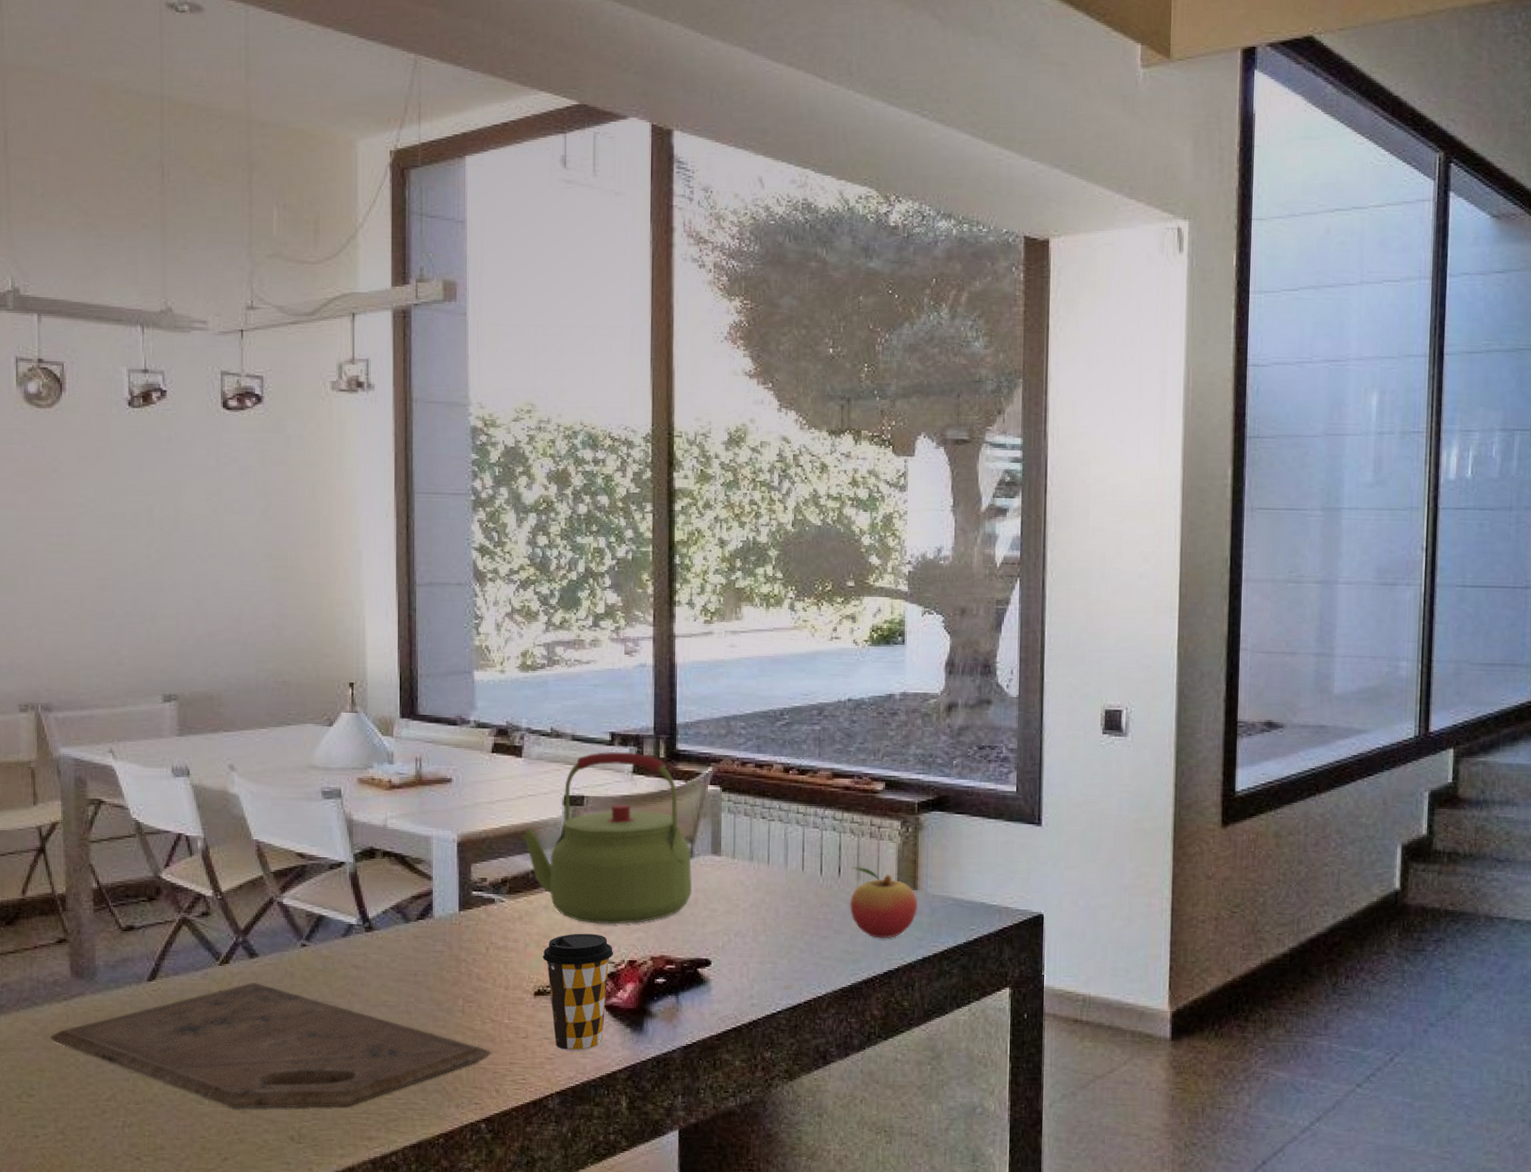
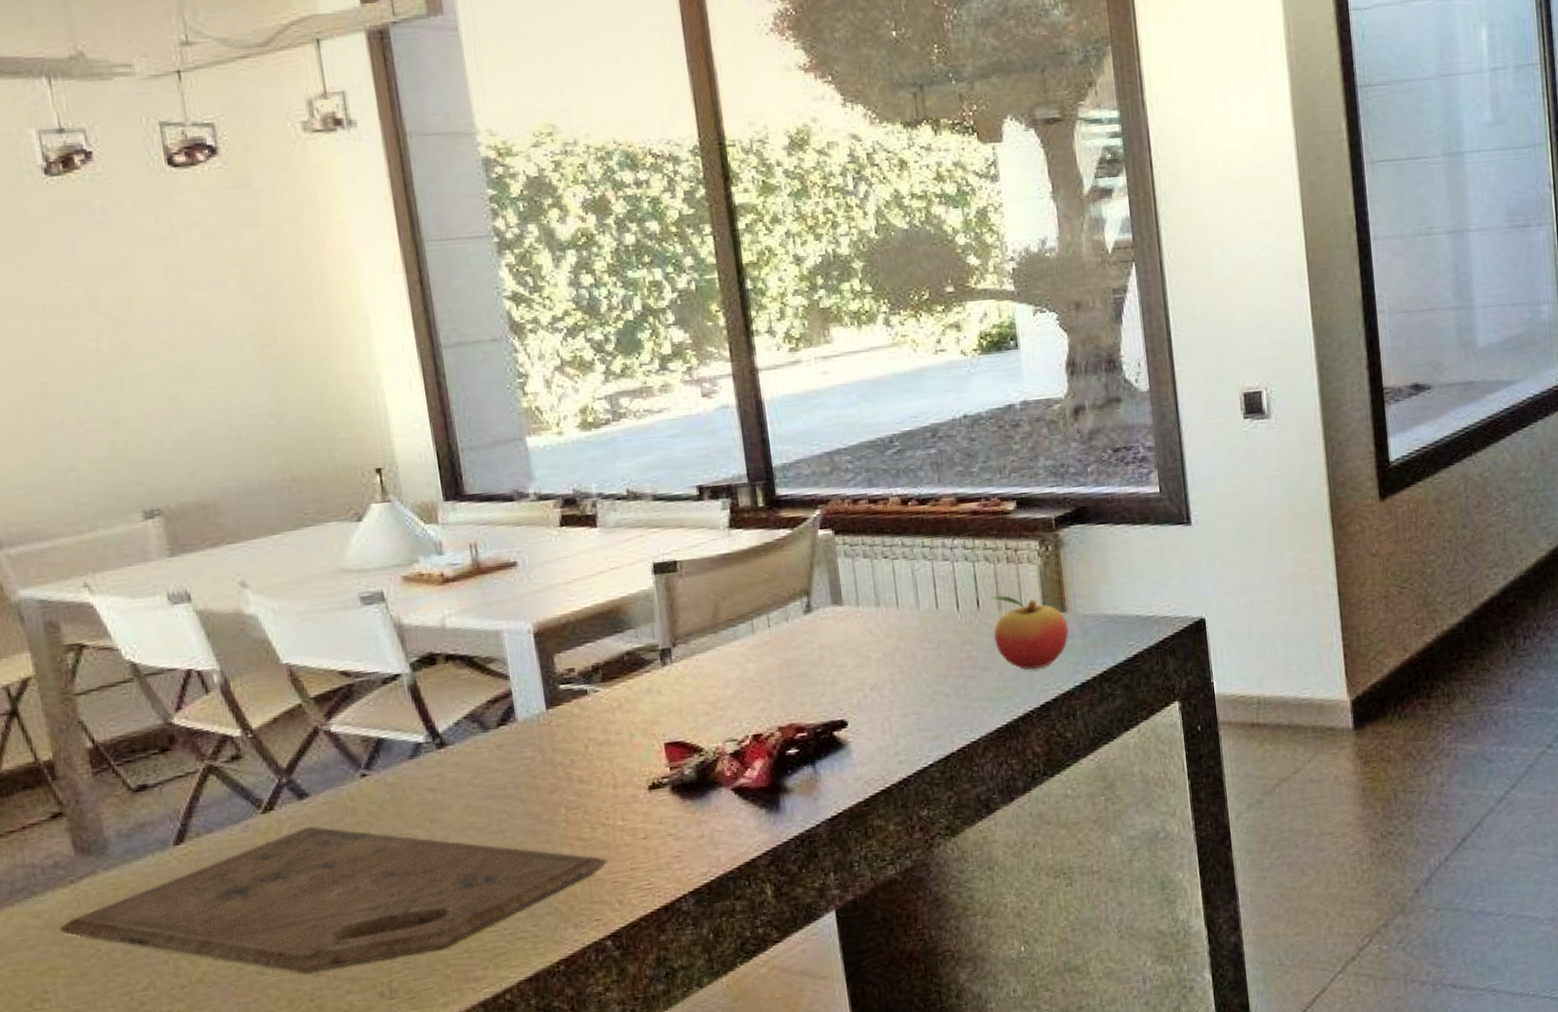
kettle: present [521,751,692,924] -> none [608,505,815,701]
coffee cup: present [542,933,613,1051] -> none [652,711,735,846]

